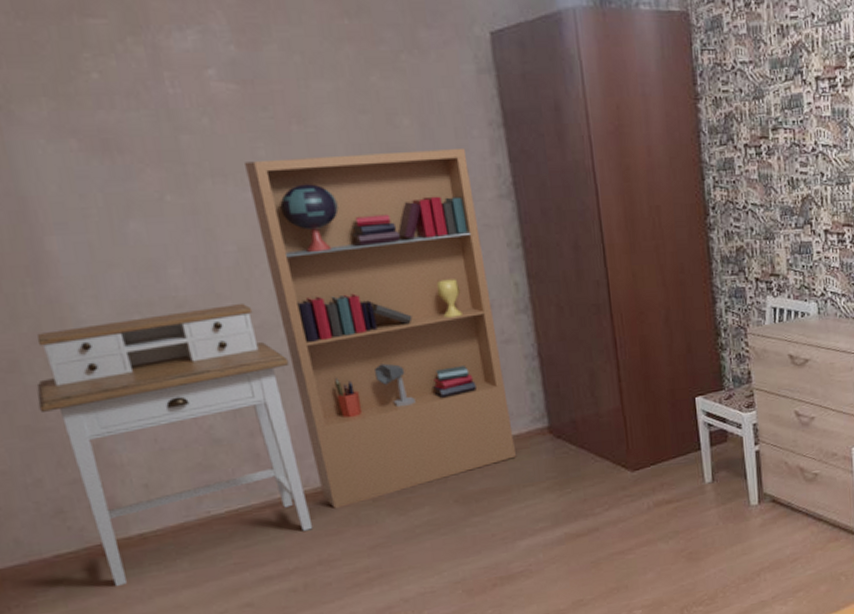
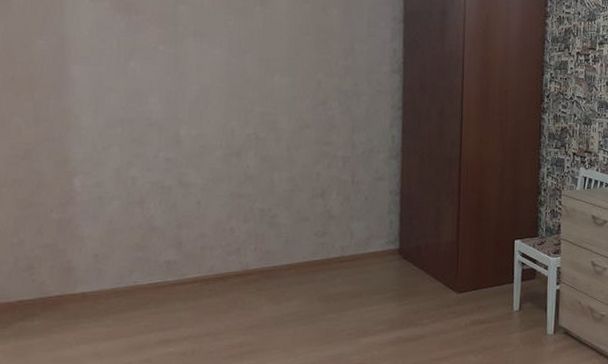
desk: present [36,302,313,587] -> none [36,127,218,332]
bookcase: present [245,149,516,509] -> none [217,28,374,293]

